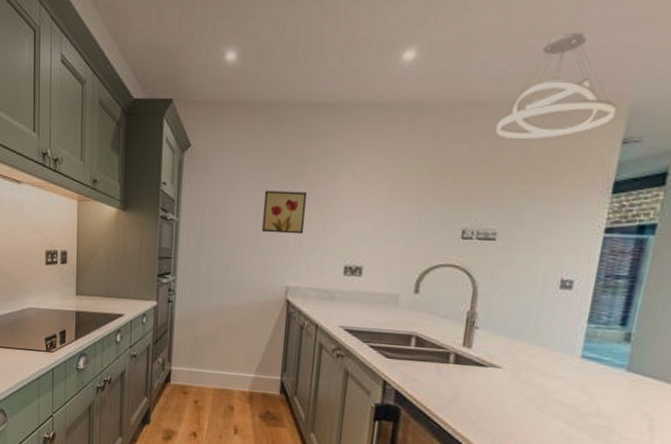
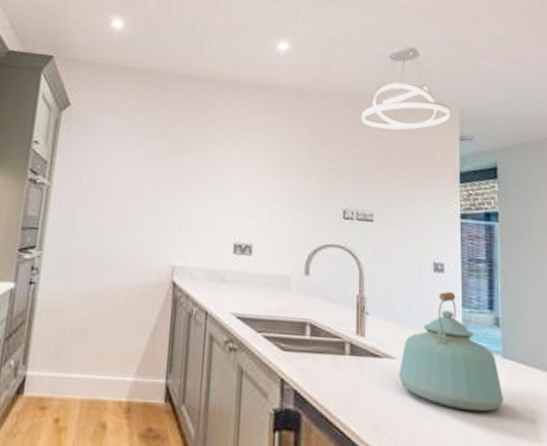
wall art: present [261,190,308,234] -> none [145,158,194,207]
kettle: none [503,307,620,418] -> present [399,291,504,412]

